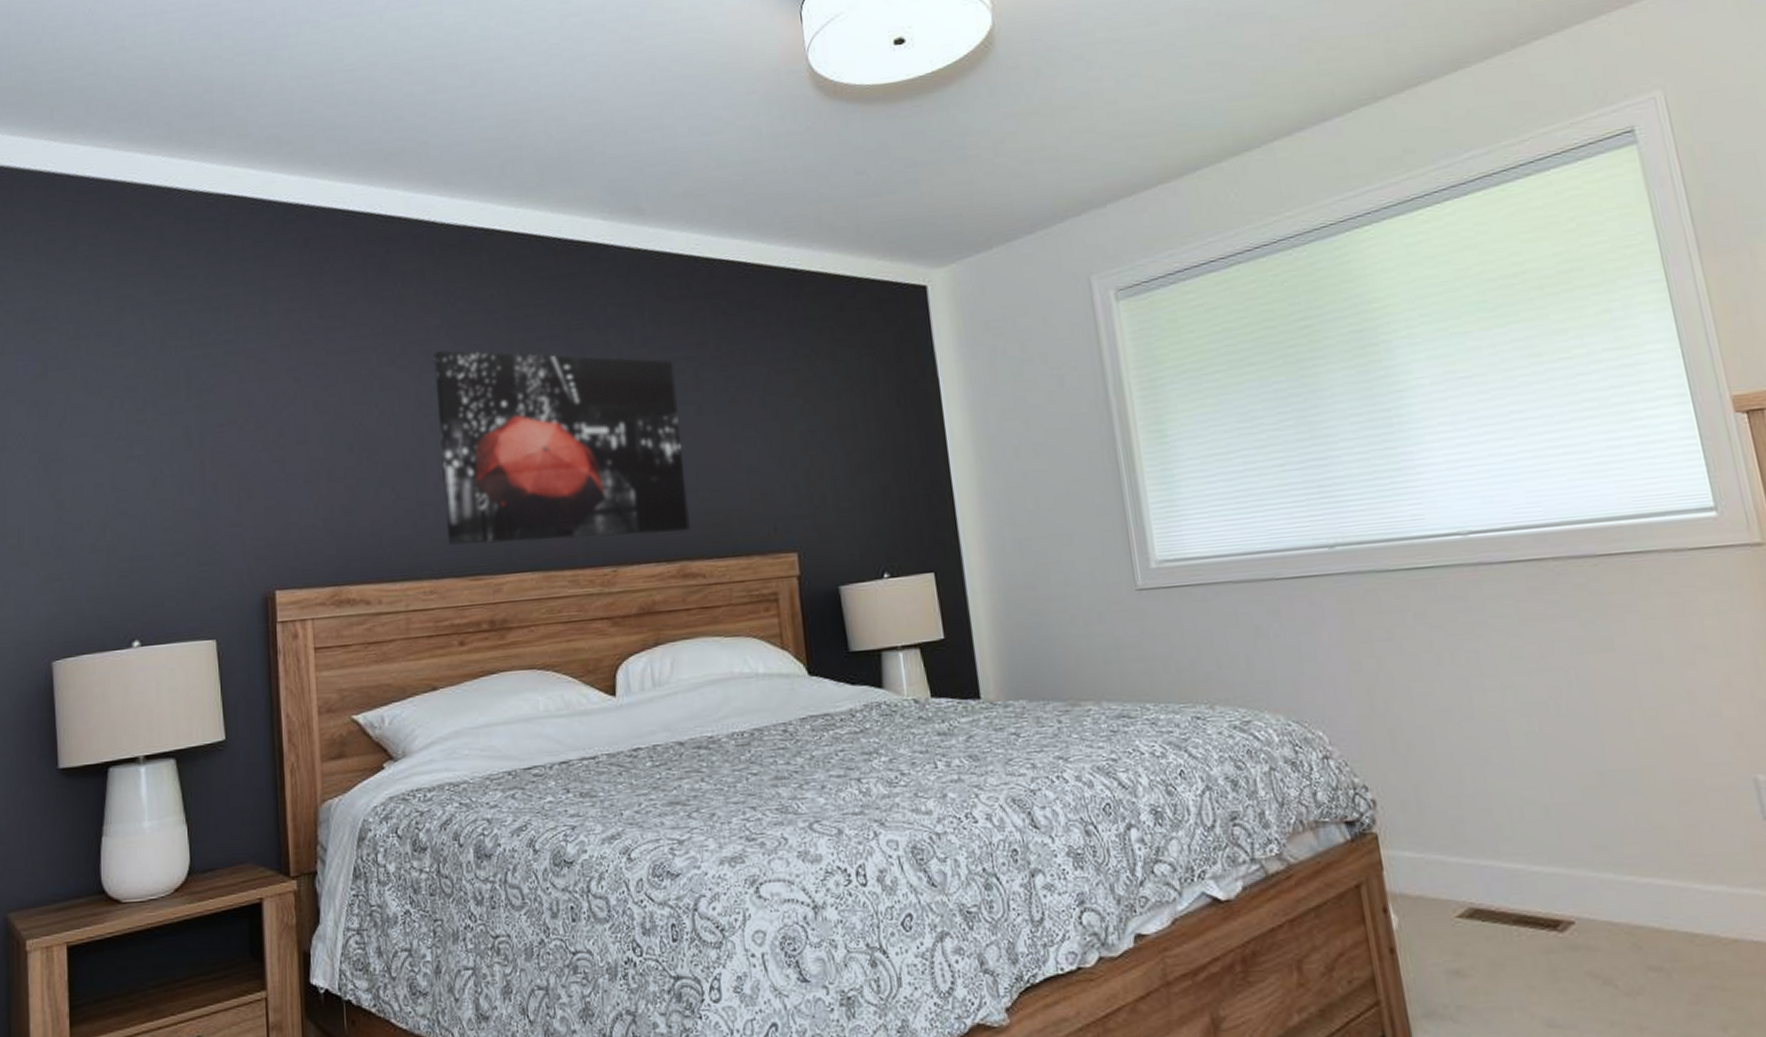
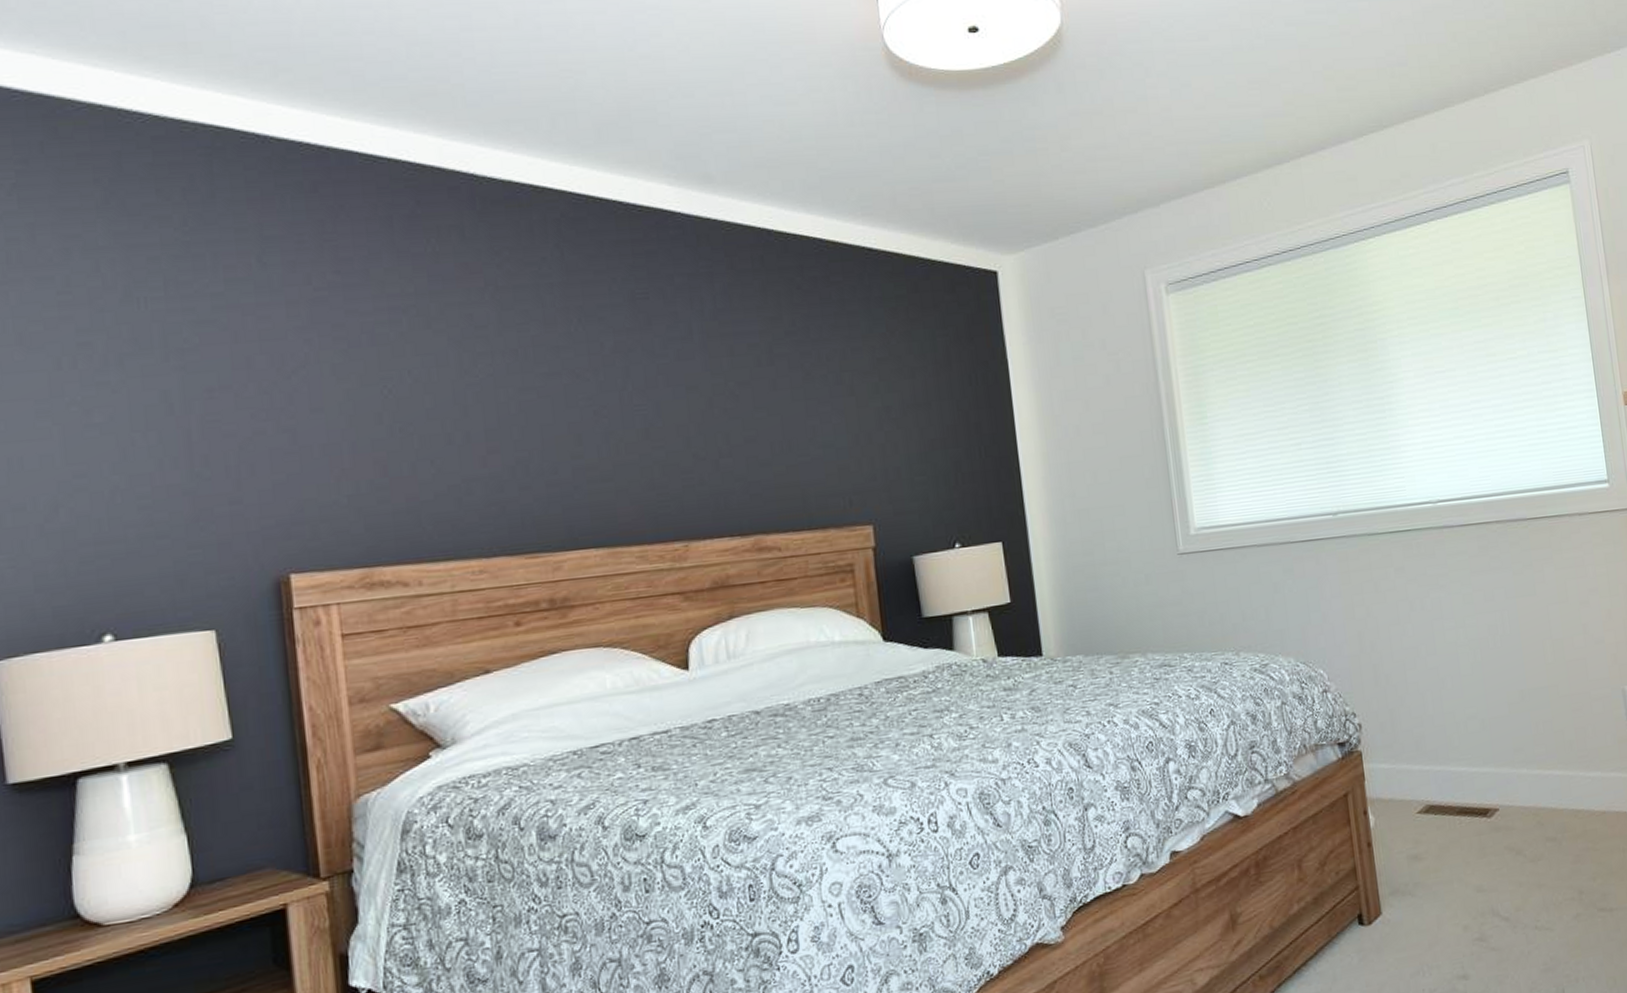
wall art: present [433,350,690,546] -> none [477,314,765,523]

